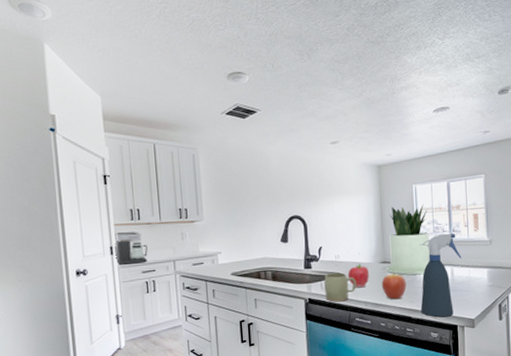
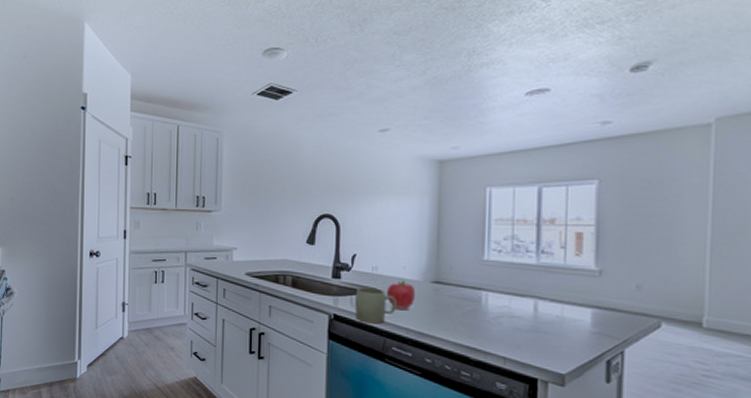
coffee maker: present [115,232,148,265] -> none [128,215,160,251]
fruit: present [381,272,407,300] -> none [430,296,466,332]
planter: present [386,204,430,276] -> none [439,213,506,305]
spray bottle: present [420,233,462,318] -> none [484,254,552,366]

